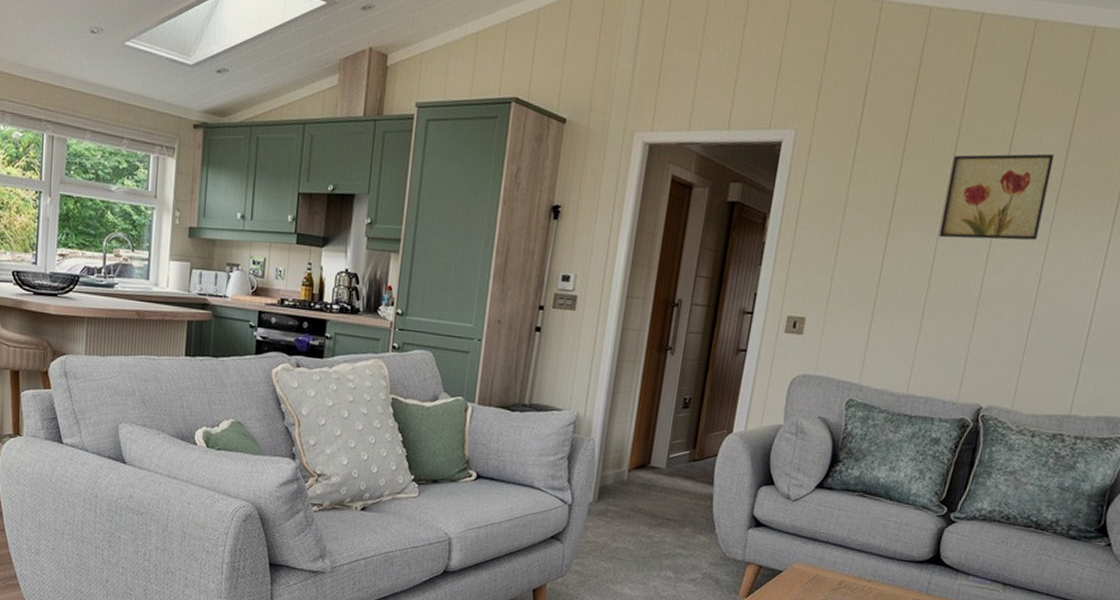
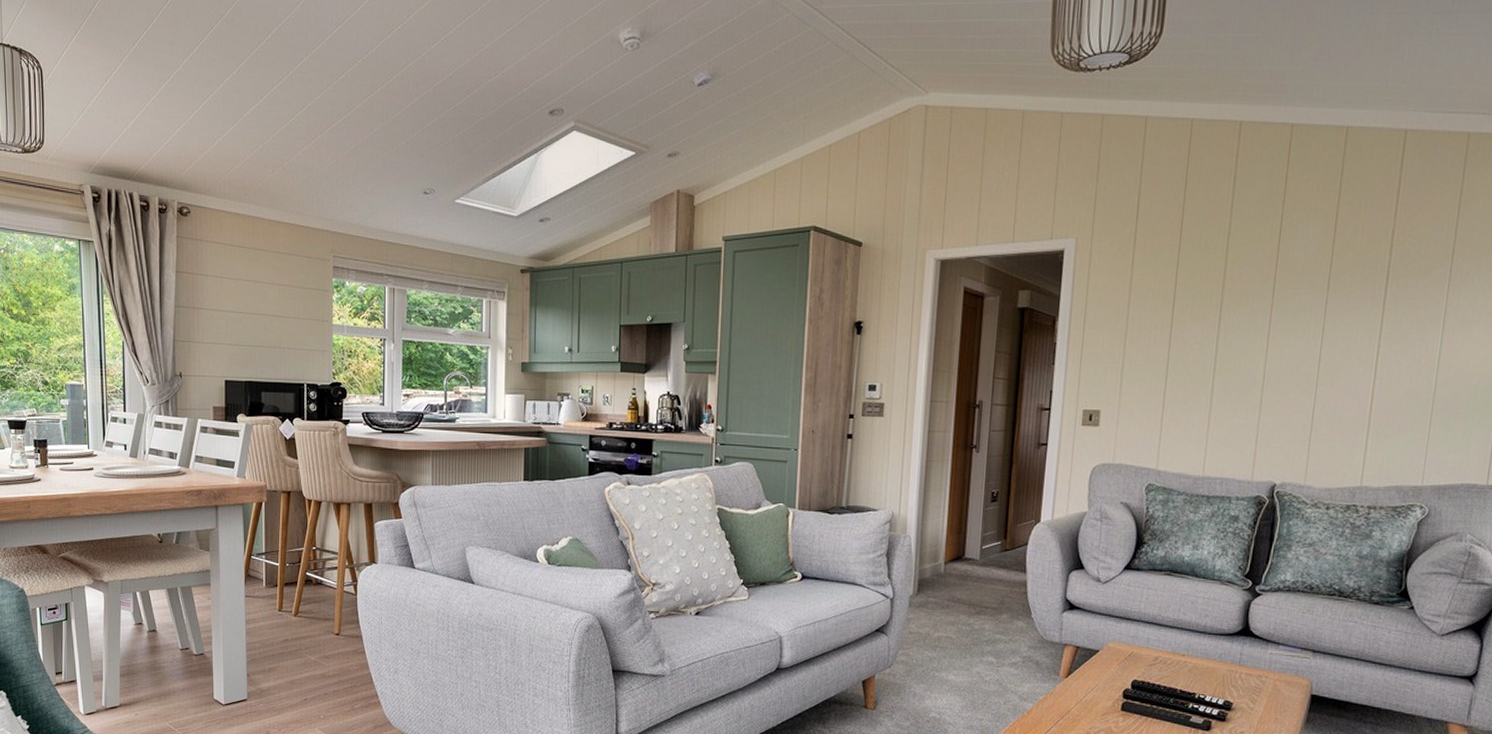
wall art: present [938,153,1055,241] -> none [1219,245,1322,329]

